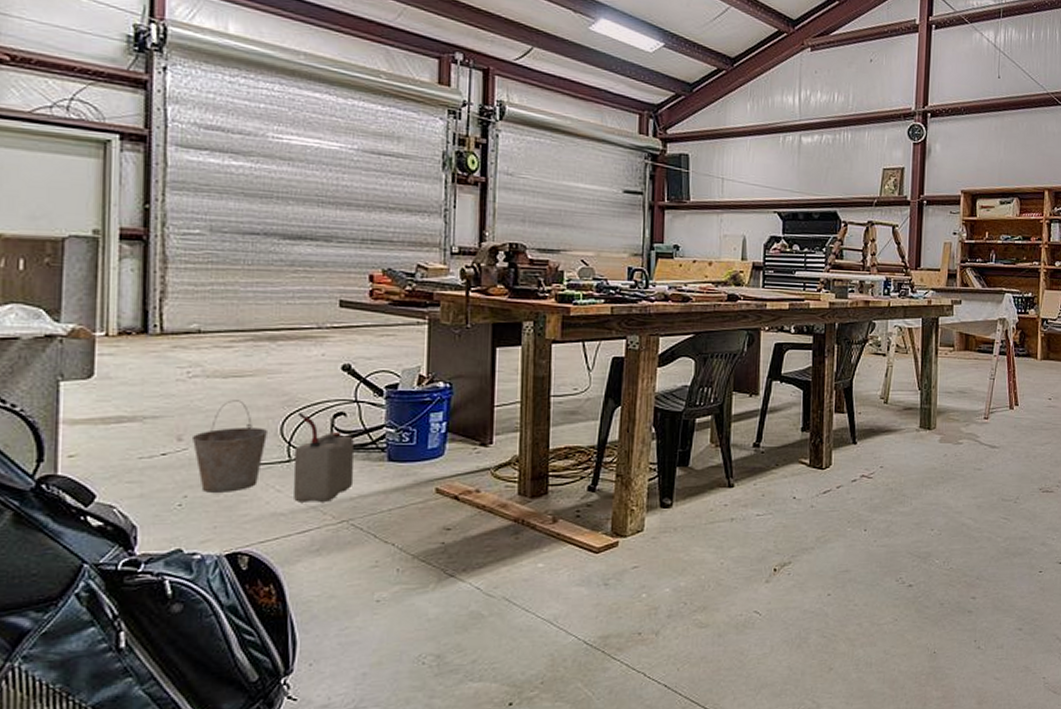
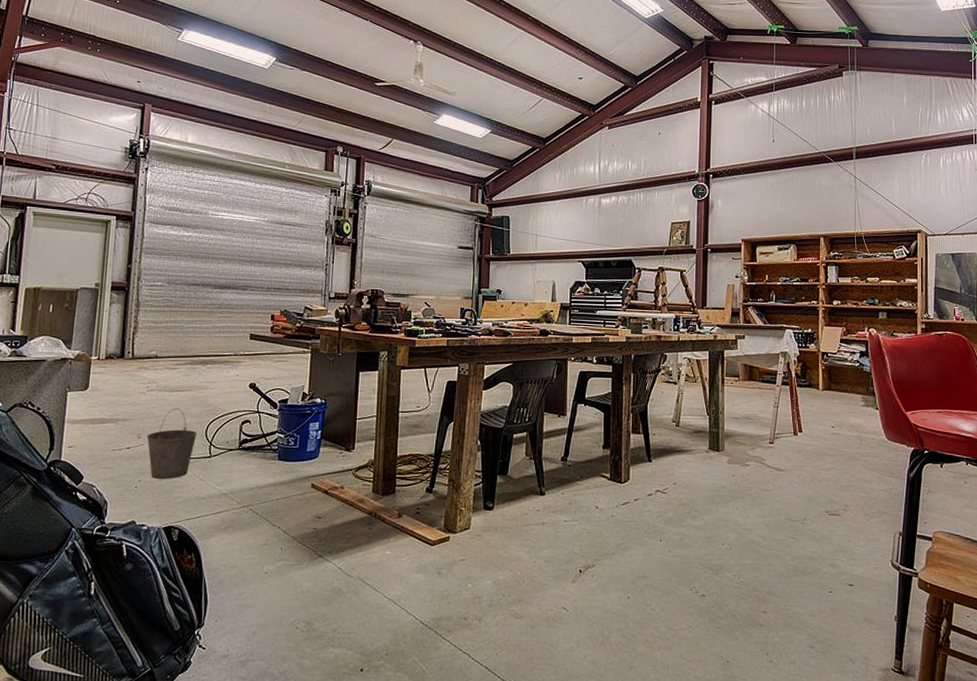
fuel can: present [293,412,354,502] -> none [211,419,255,490]

